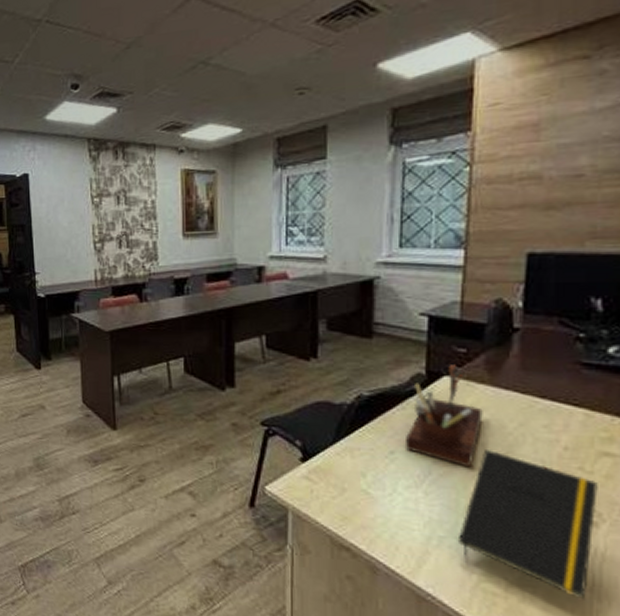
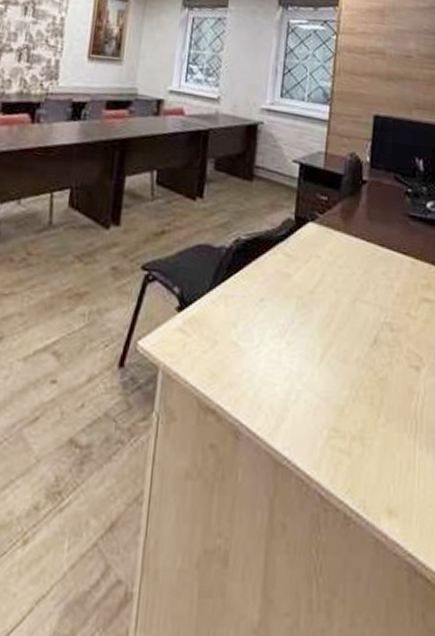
desk organizer: present [404,365,483,468] -> none [273,211,338,315]
notepad: present [459,450,598,600] -> none [313,296,420,449]

